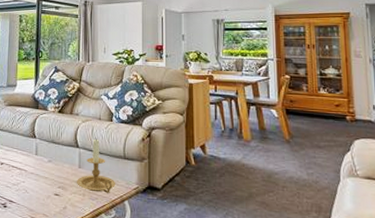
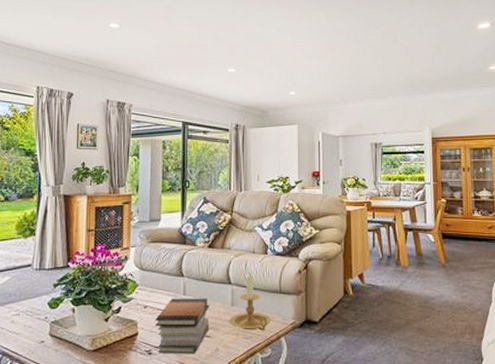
book stack: none [10,157,59,210] -> present [155,298,210,354]

